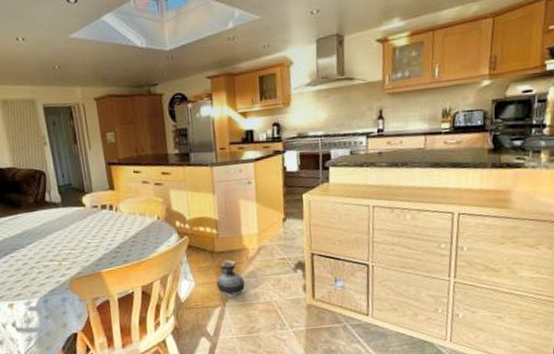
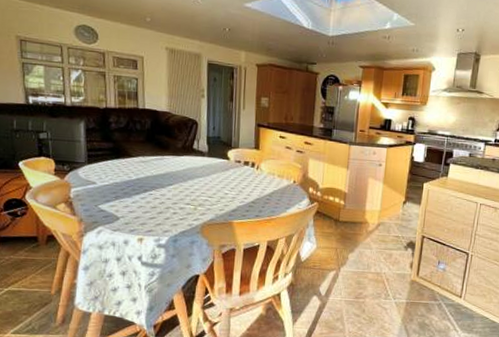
ceramic jug: present [216,260,245,297] -> none [335,230,361,264]

